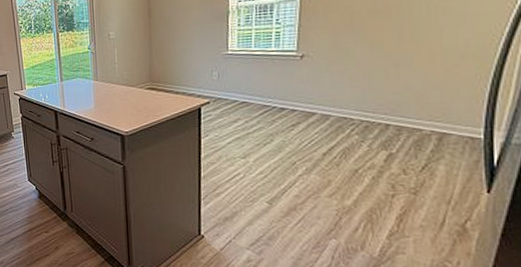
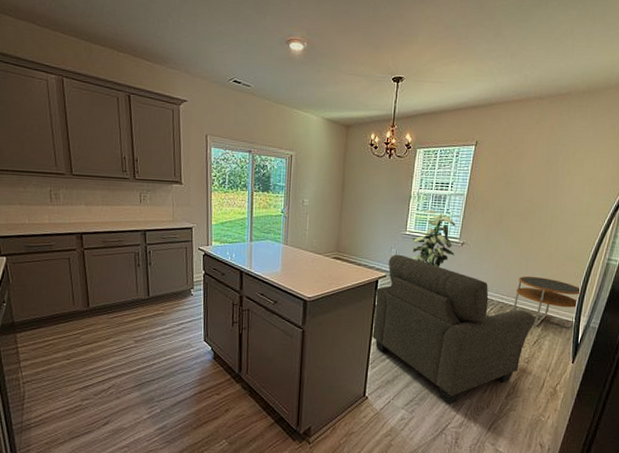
chair: none [199,77,420,246] -> present [372,254,536,405]
indoor plant: none [235,23,293,87] -> present [411,210,456,267]
side table: none [383,85,490,148] -> present [513,276,582,329]

